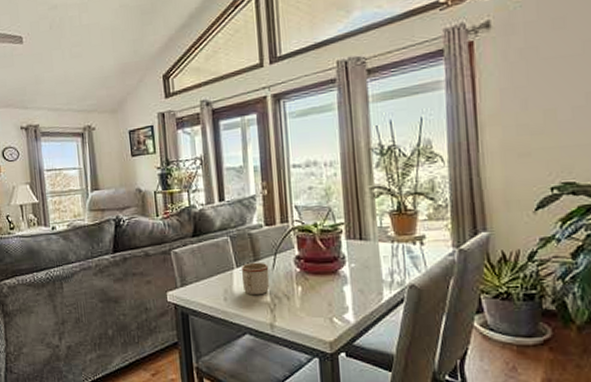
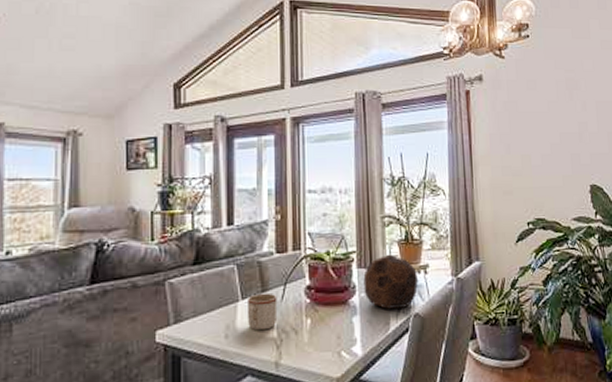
soccer ball: none [353,226,413,280] -> present [363,255,418,310]

